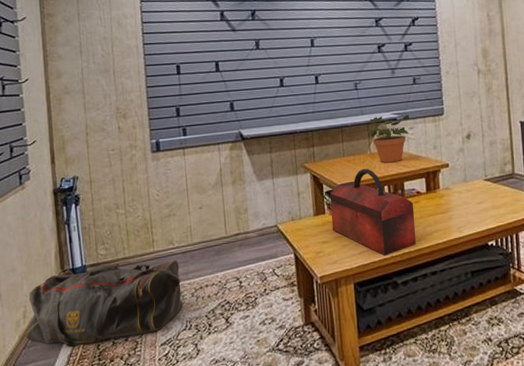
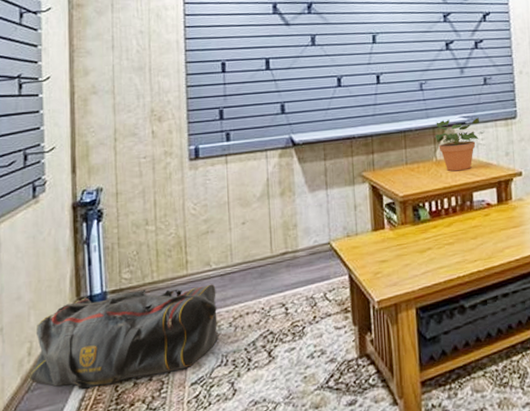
toolbox: present [330,168,416,256] -> none [390,177,486,276]

